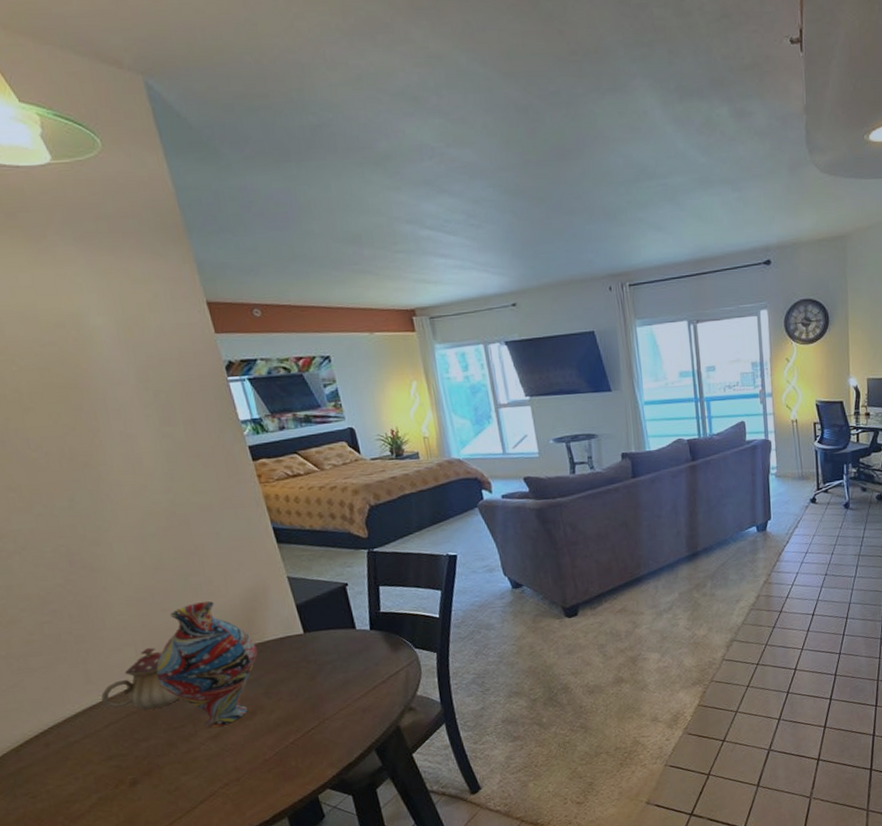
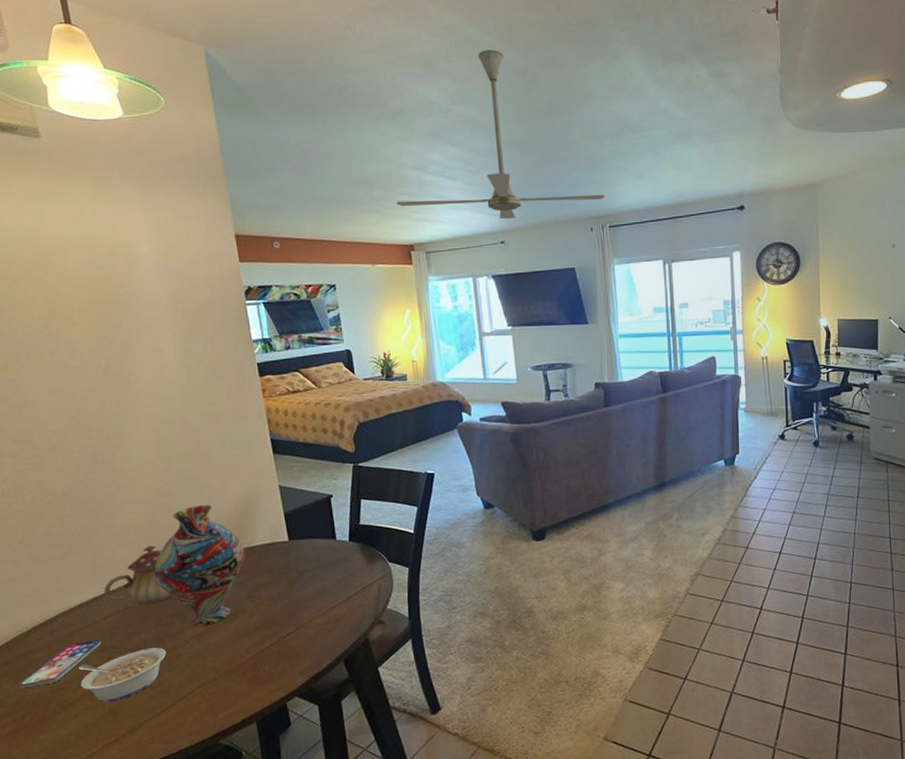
smartphone: none [18,749,107,806] -> present [20,640,102,689]
legume: none [82,752,181,812] -> present [78,647,166,702]
ceiling fan: none [392,82,623,279] -> present [396,49,605,219]

